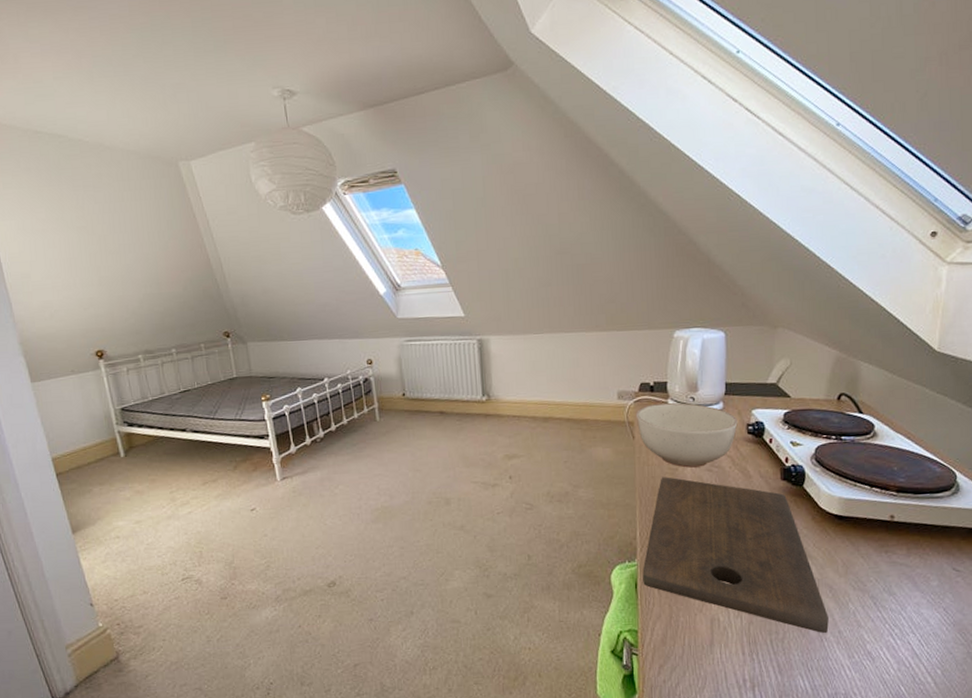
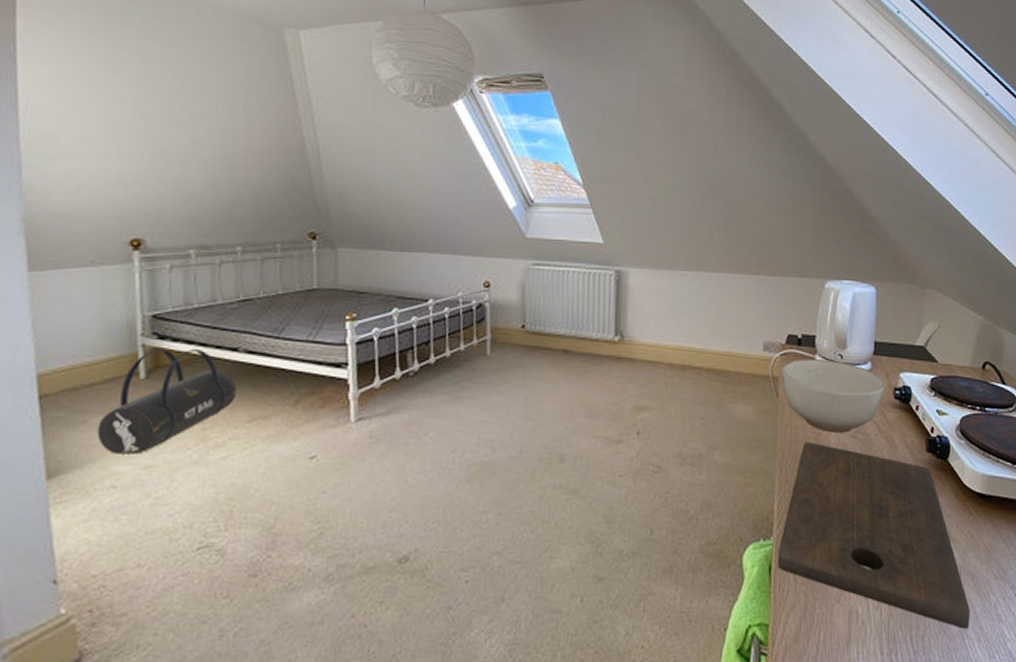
duffel bag: none [99,432,191,514] -> present [97,349,237,454]

